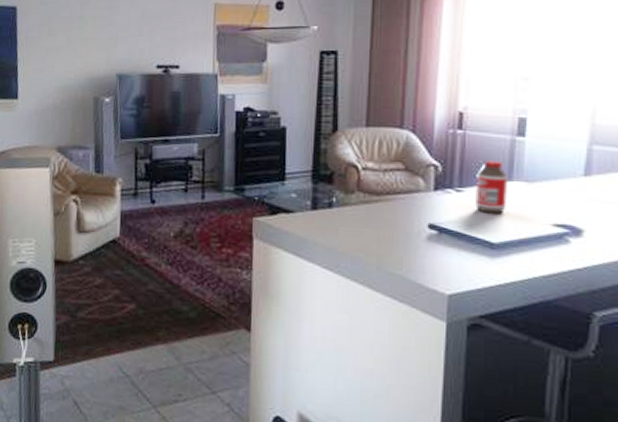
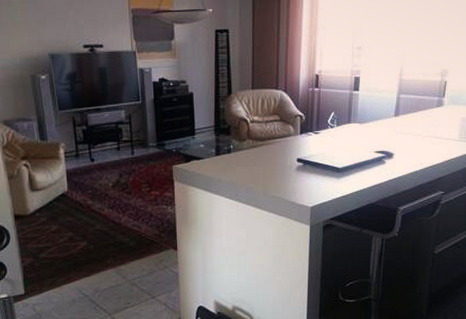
bottle: present [475,161,507,214] -> none [327,110,347,148]

